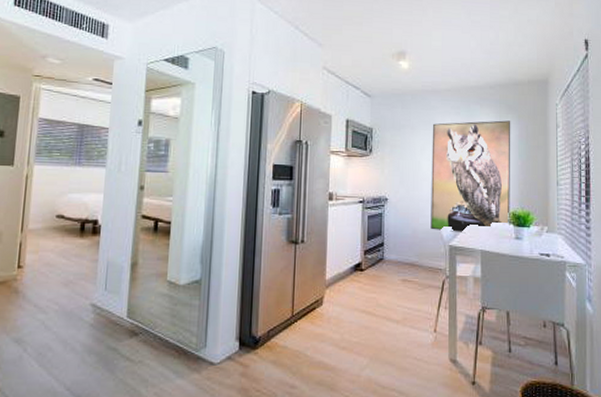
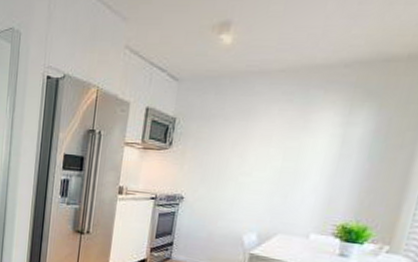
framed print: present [431,120,511,234] -> none [230,110,367,243]

